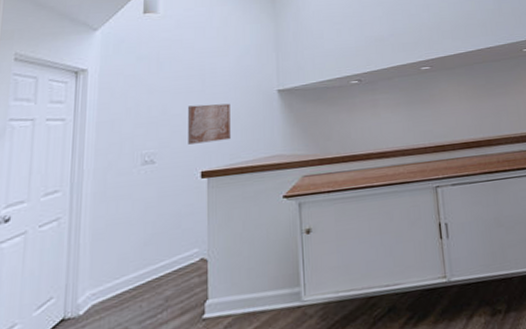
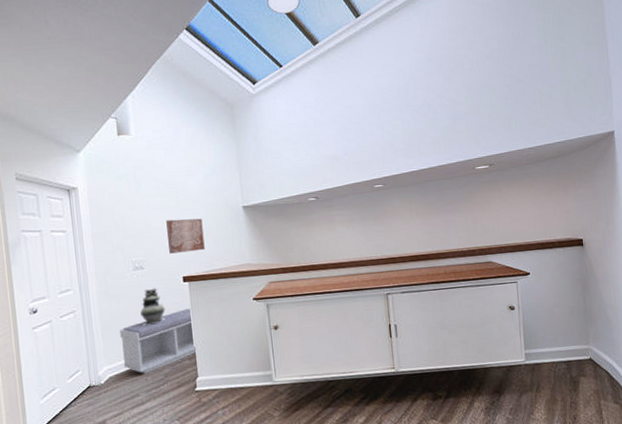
bench: none [112,210,209,299] -> present [120,308,197,374]
decorative urn: none [144,186,175,234] -> present [140,288,165,326]

